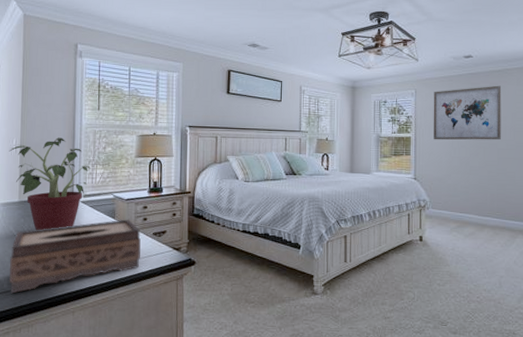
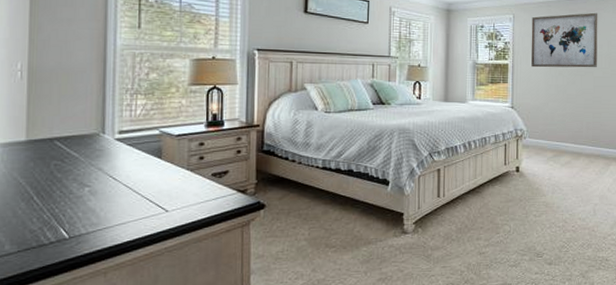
tissue box: present [8,219,141,294] -> none [11,158,196,256]
potted plant: present [9,137,90,231] -> none [11,61,128,177]

